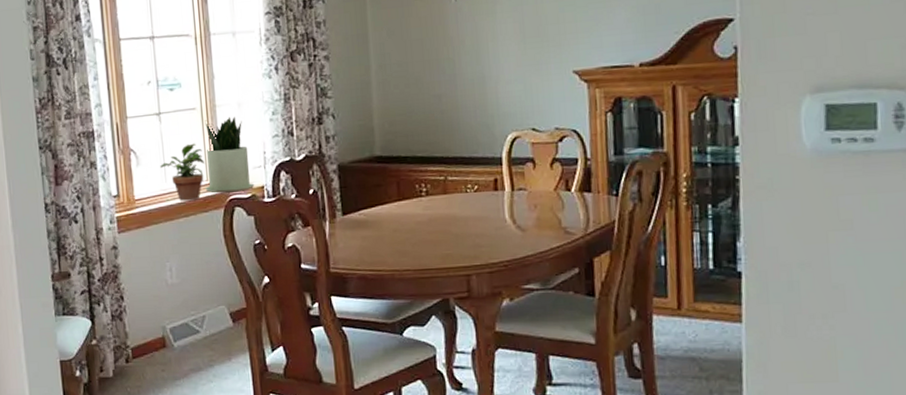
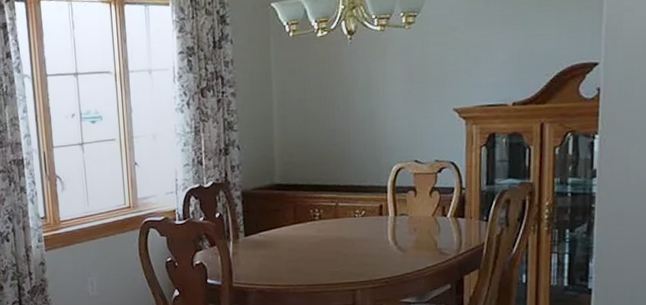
potted plant: present [160,143,206,202] -> none [83,171,124,224]
planter: present [204,116,255,194] -> none [123,147,168,216]

